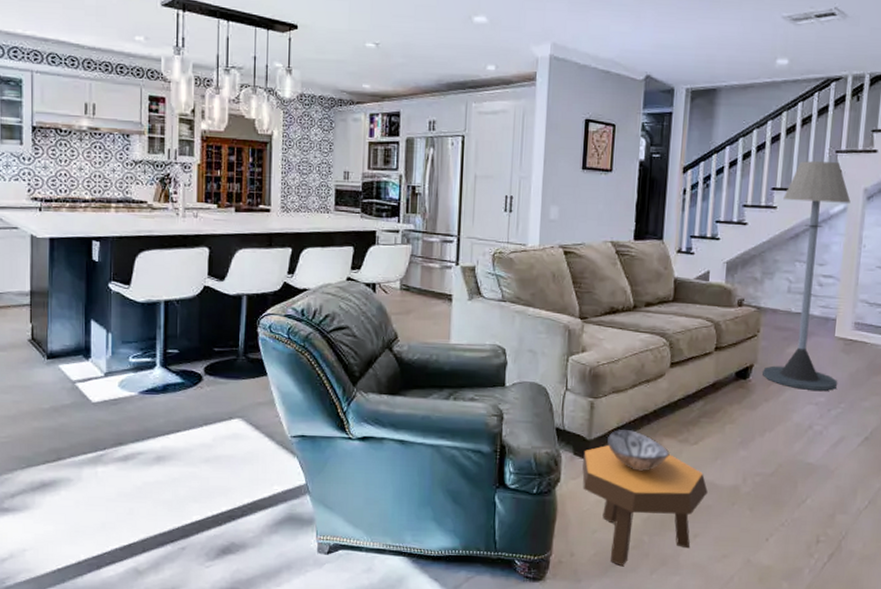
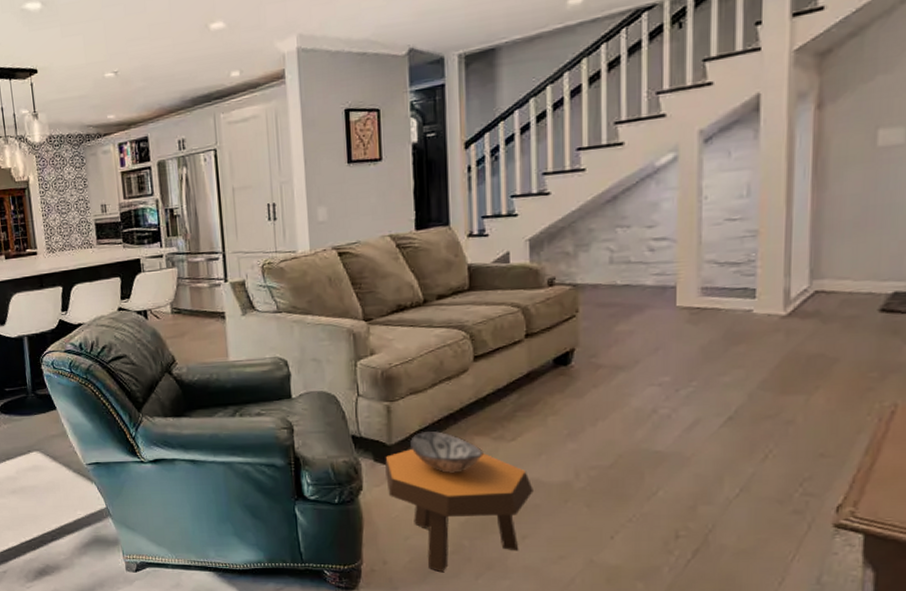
floor lamp: present [763,161,851,391] -> none [587,105,684,370]

